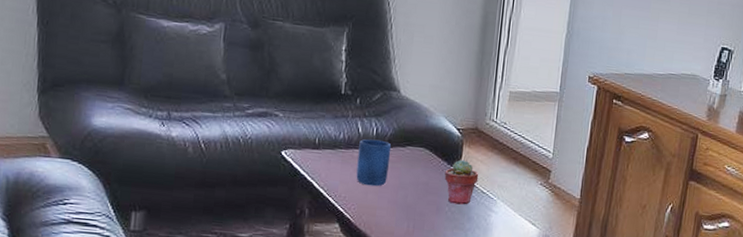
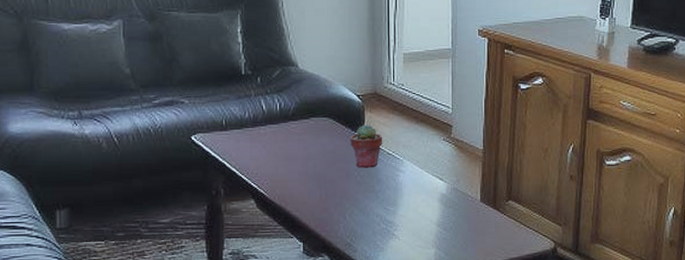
mug: present [356,139,392,187] -> none [265,115,296,160]

